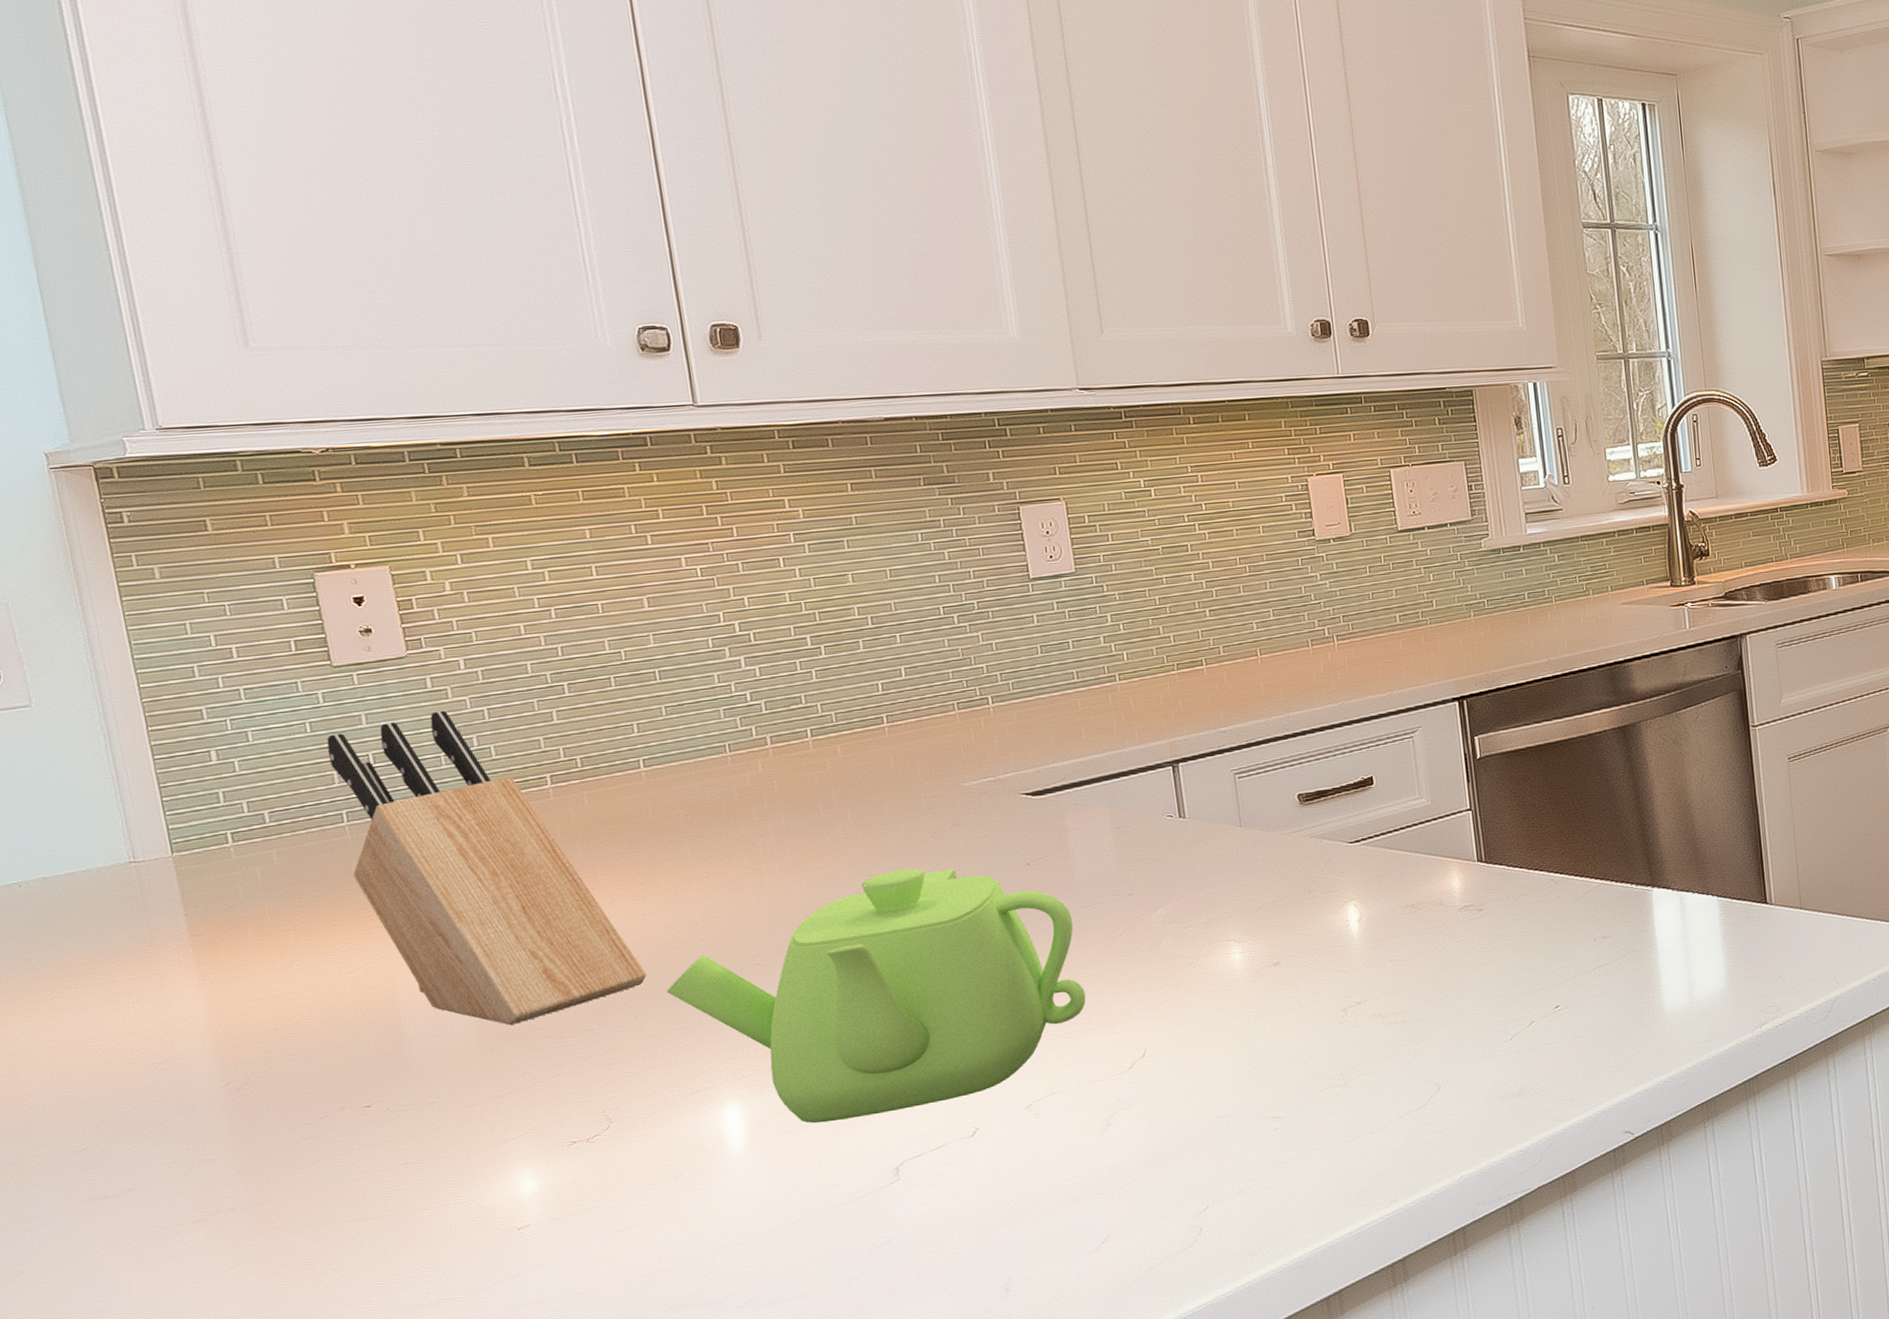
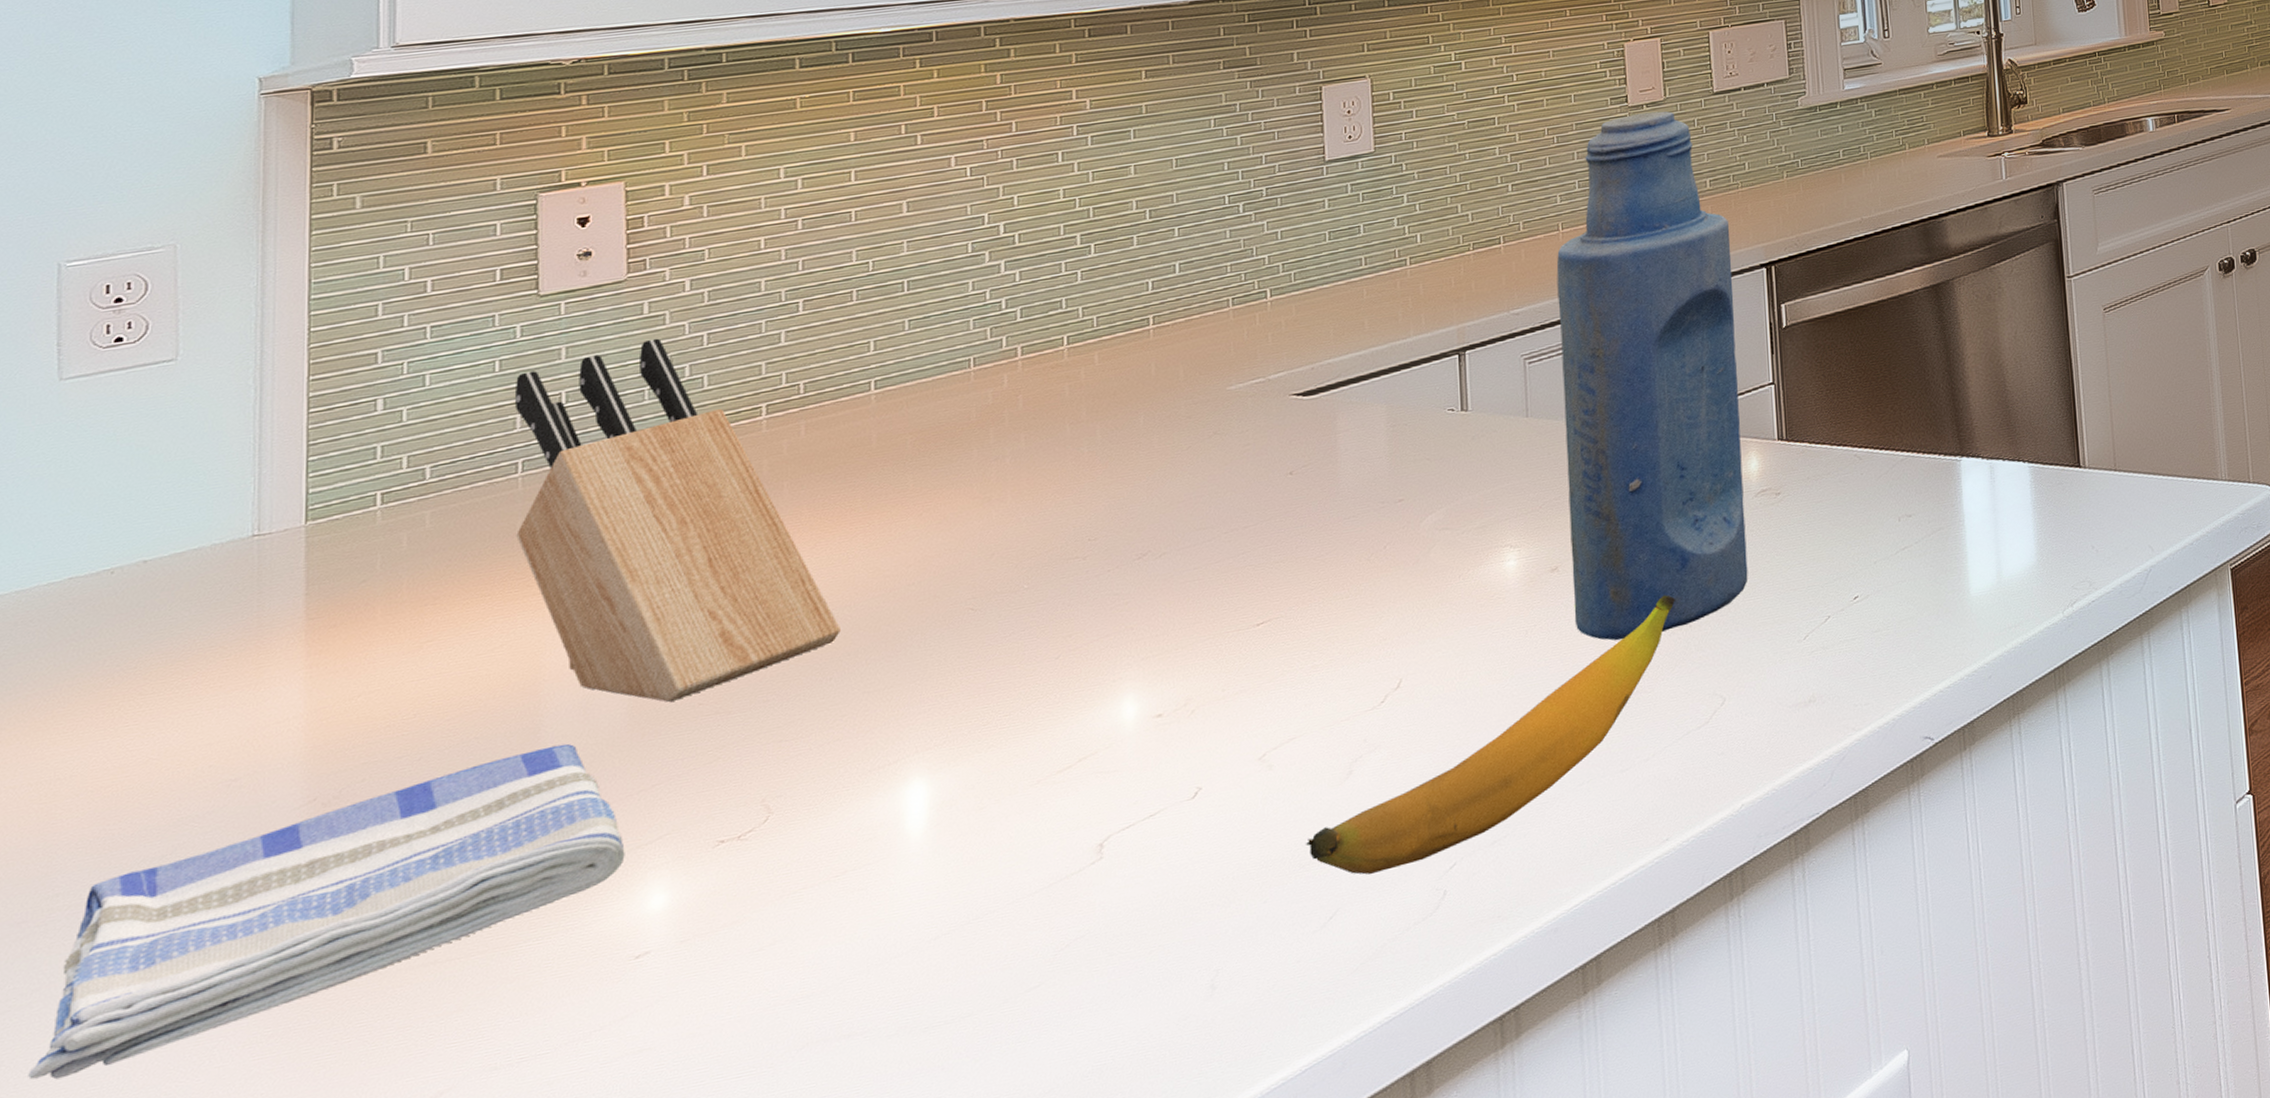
dish towel: none [48,1053,495,1286] -> present [28,743,625,1080]
teapot: present [666,868,1086,1124] -> none [860,483,1340,797]
banana: none [1074,993,1390,1210] -> present [1305,595,1675,875]
bottle: none [1257,546,1456,1030] -> present [1556,111,1748,641]

